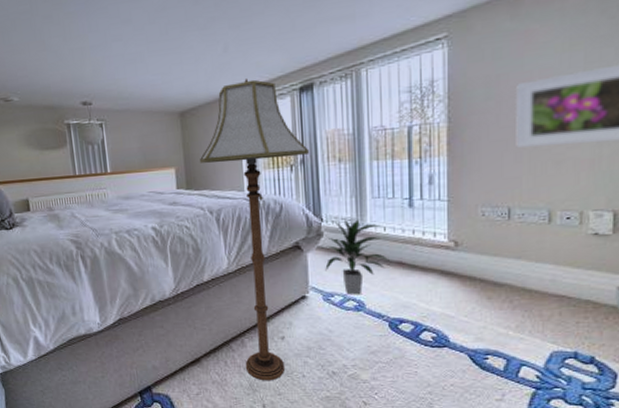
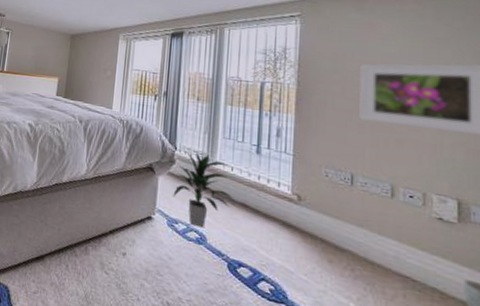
floor lamp: present [200,79,309,381] -> none [80,19,172,297]

